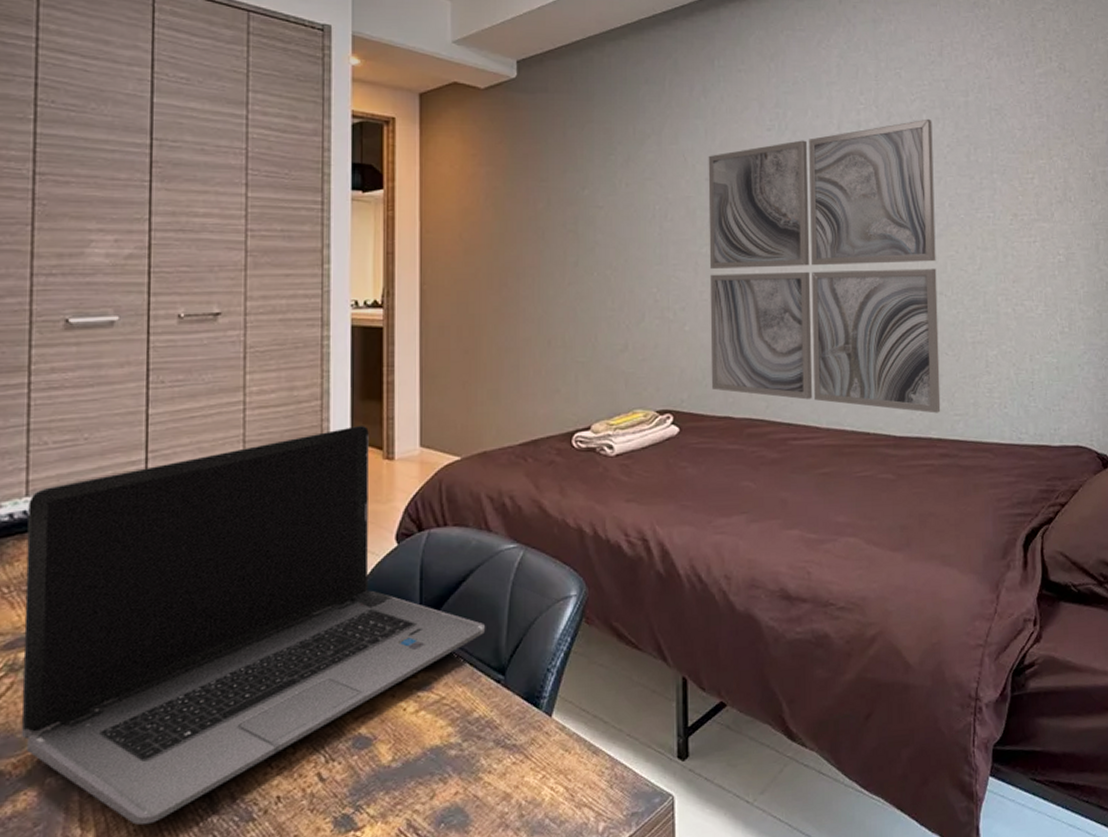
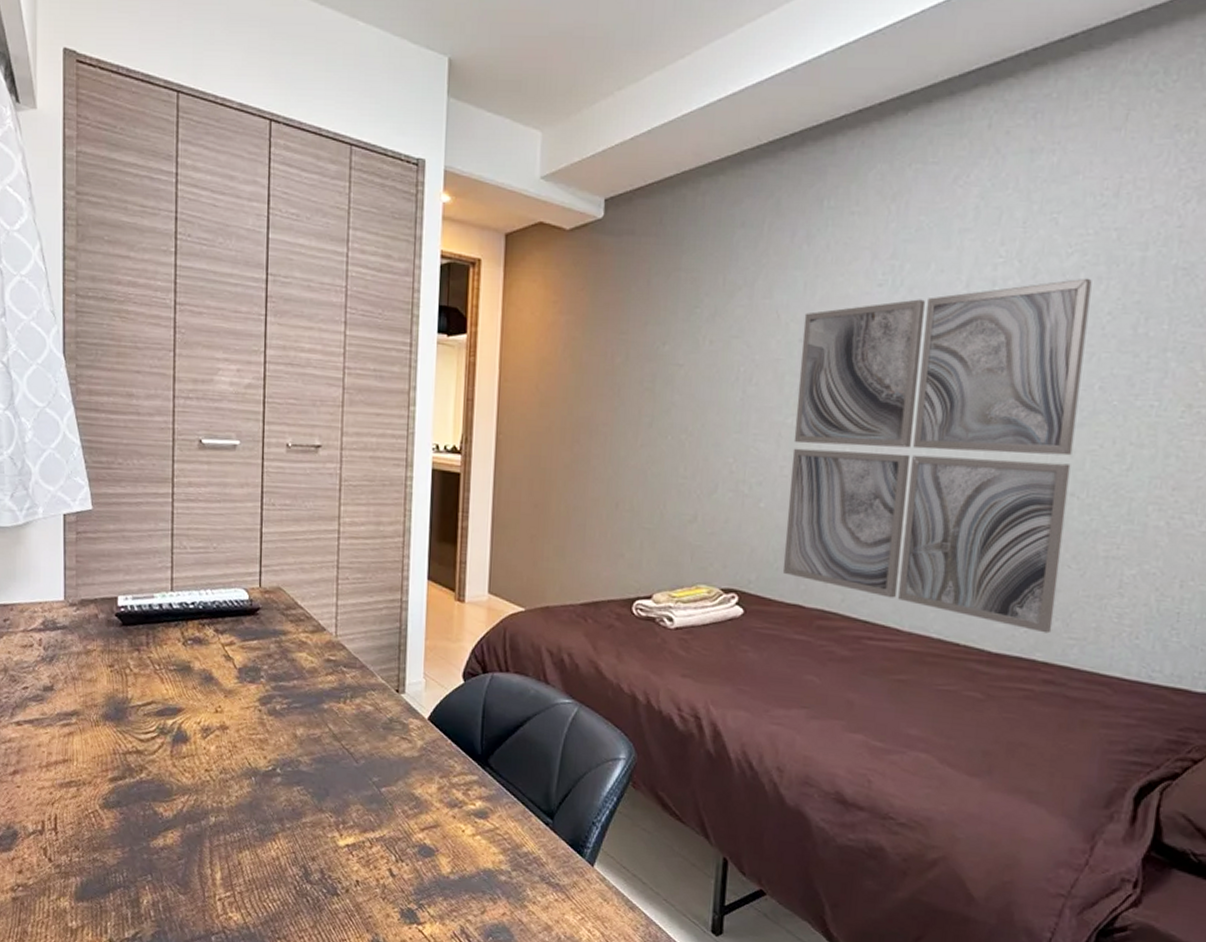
laptop computer: present [21,426,486,825] -> none [169,566,539,879]

